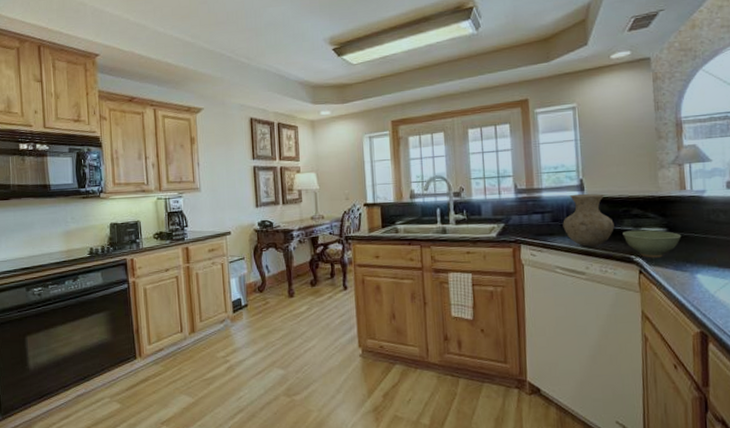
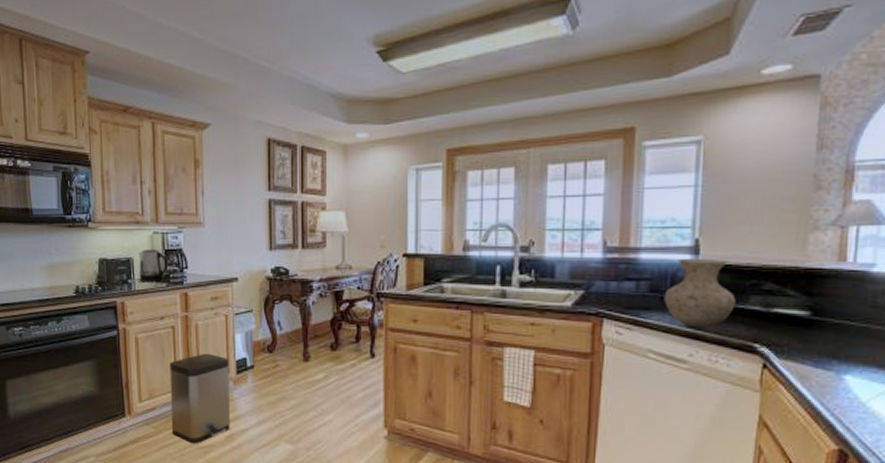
kettle: none [145,212,172,241] -> present [139,248,169,283]
pedal bin: none [175,297,229,377] -> present [170,353,230,443]
bowl: present [622,230,682,258] -> none [746,311,831,350]

